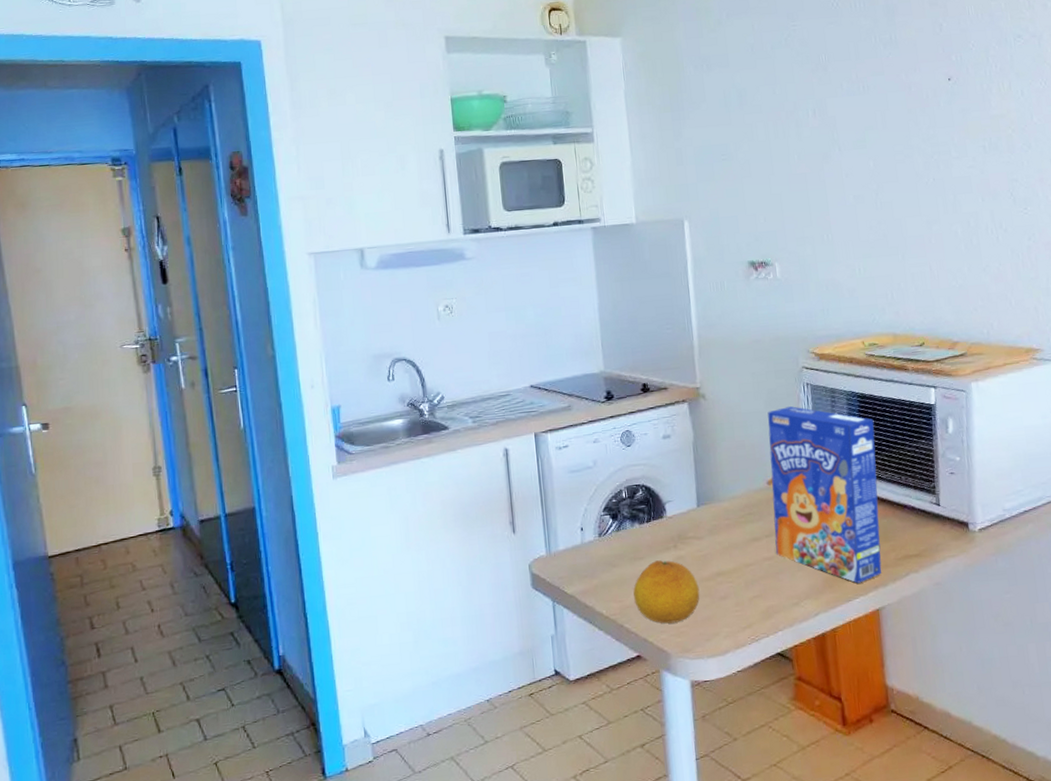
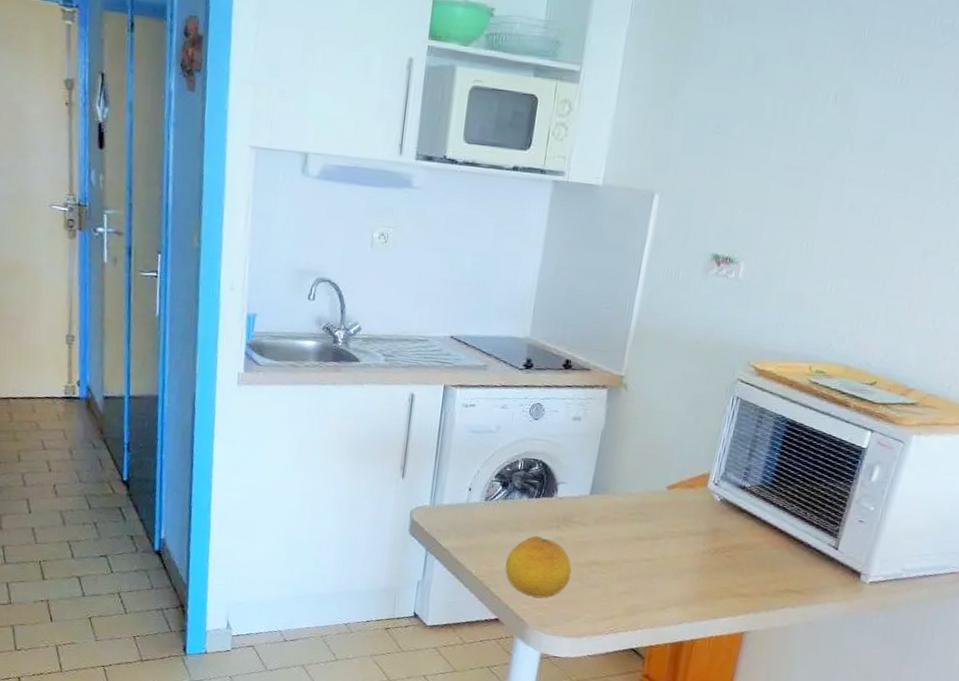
cereal box: present [767,406,882,583] -> none [657,416,797,604]

